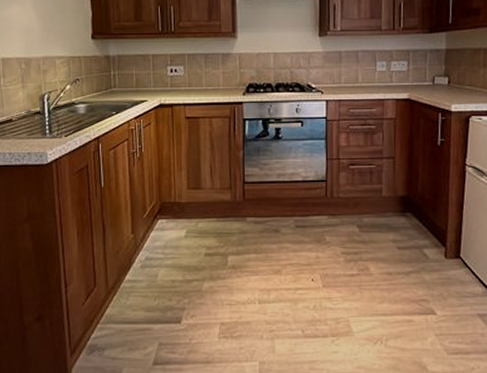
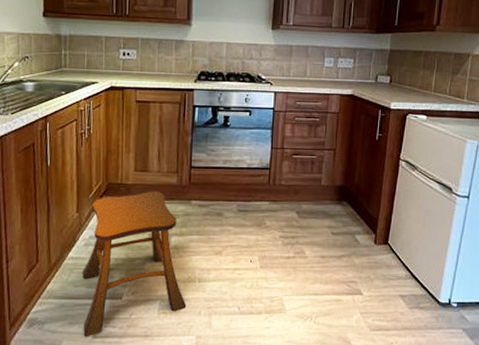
stool: none [139,208,248,364] -> present [82,191,187,337]

